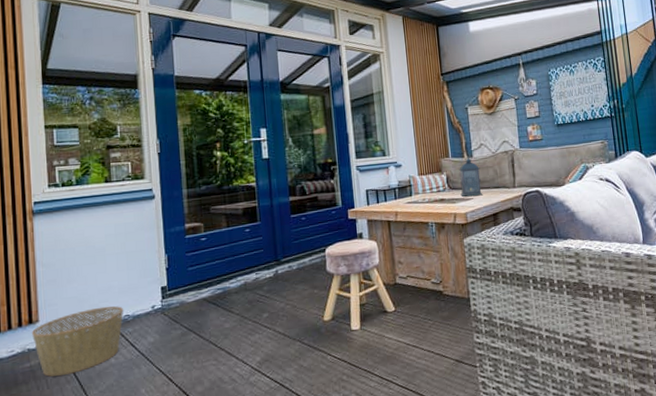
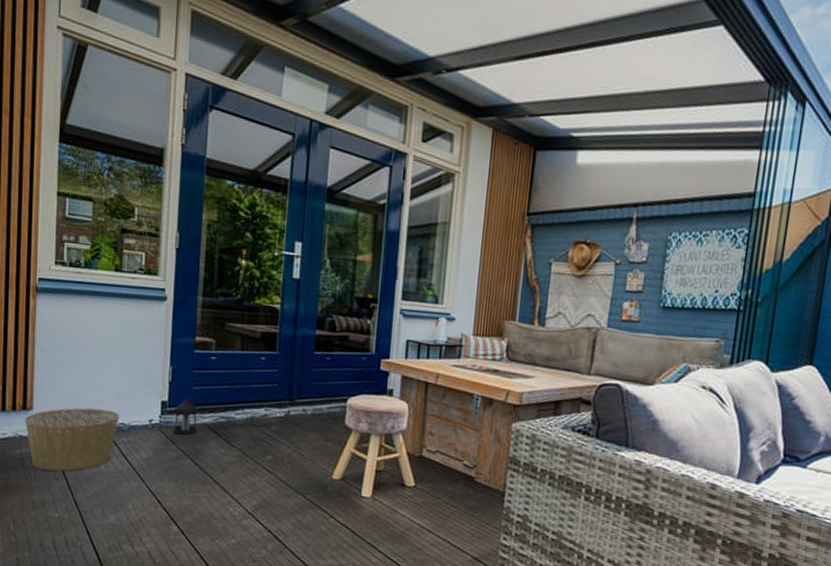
lantern: none [174,274,198,314] -> present [173,392,198,435]
lantern: present [459,156,482,198] -> none [520,324,552,376]

